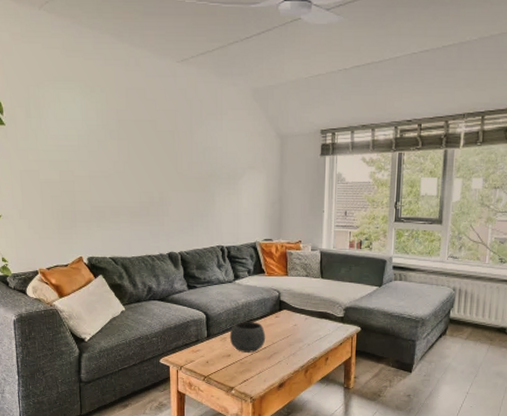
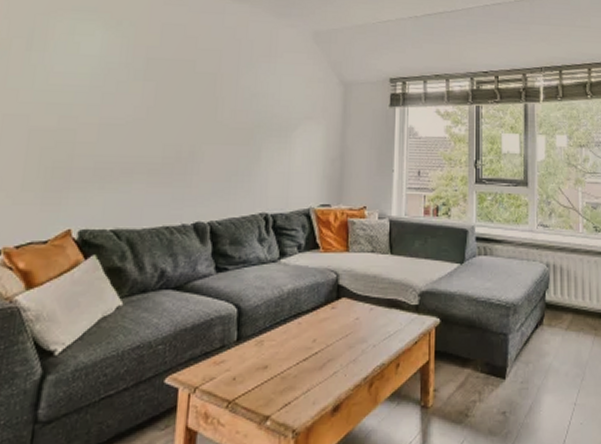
bowl: present [229,322,266,353] -> none [268,316,318,362]

